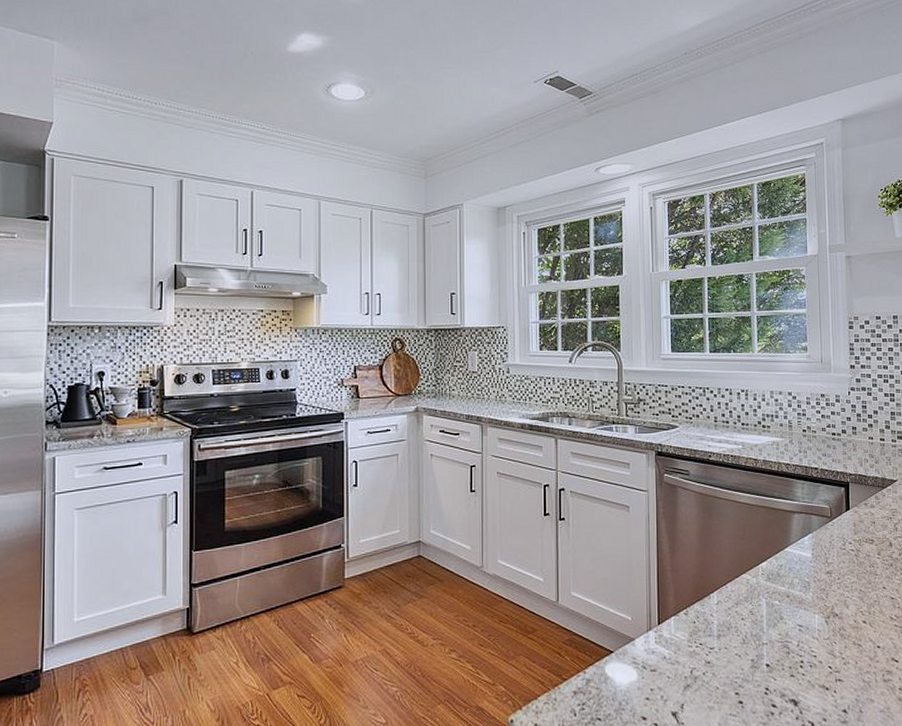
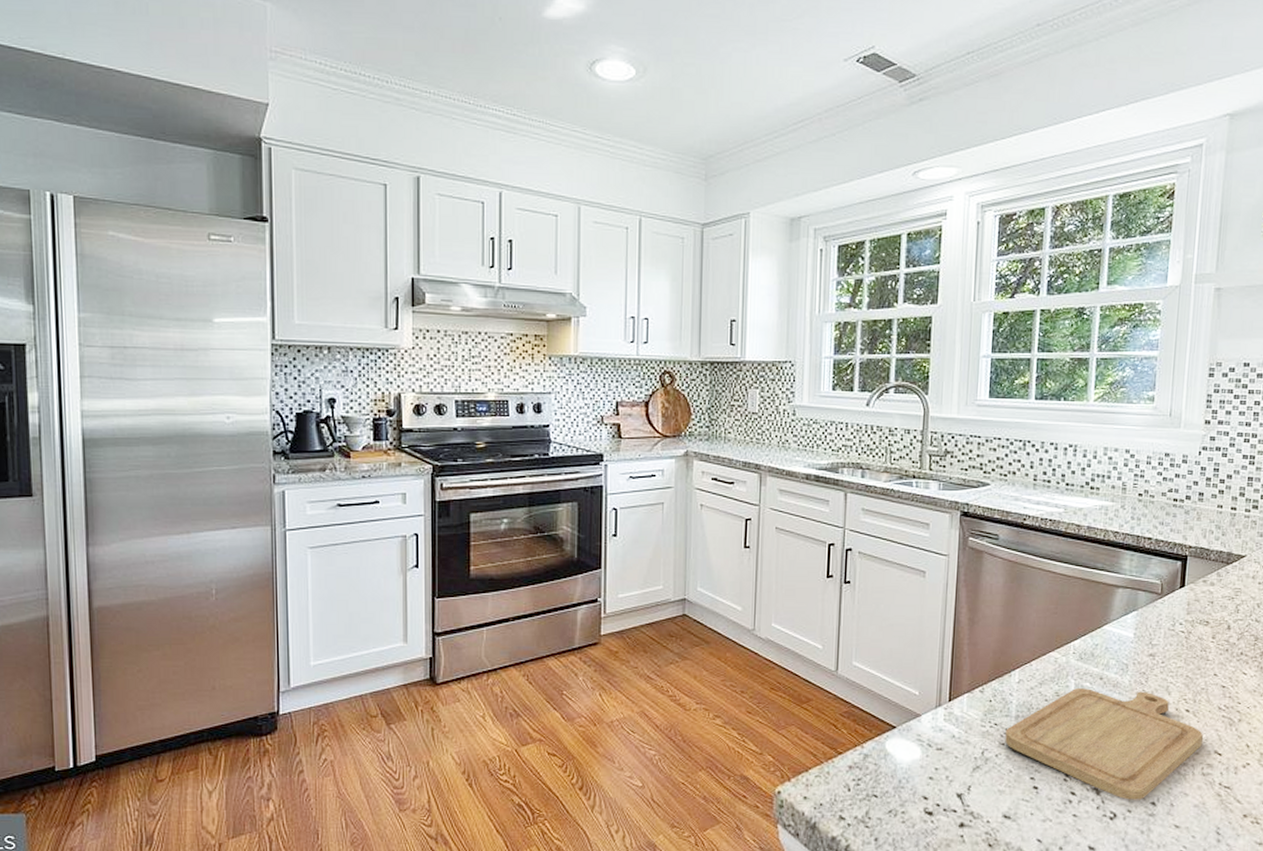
chopping board: none [710,606,880,709] -> present [1005,688,1203,800]

